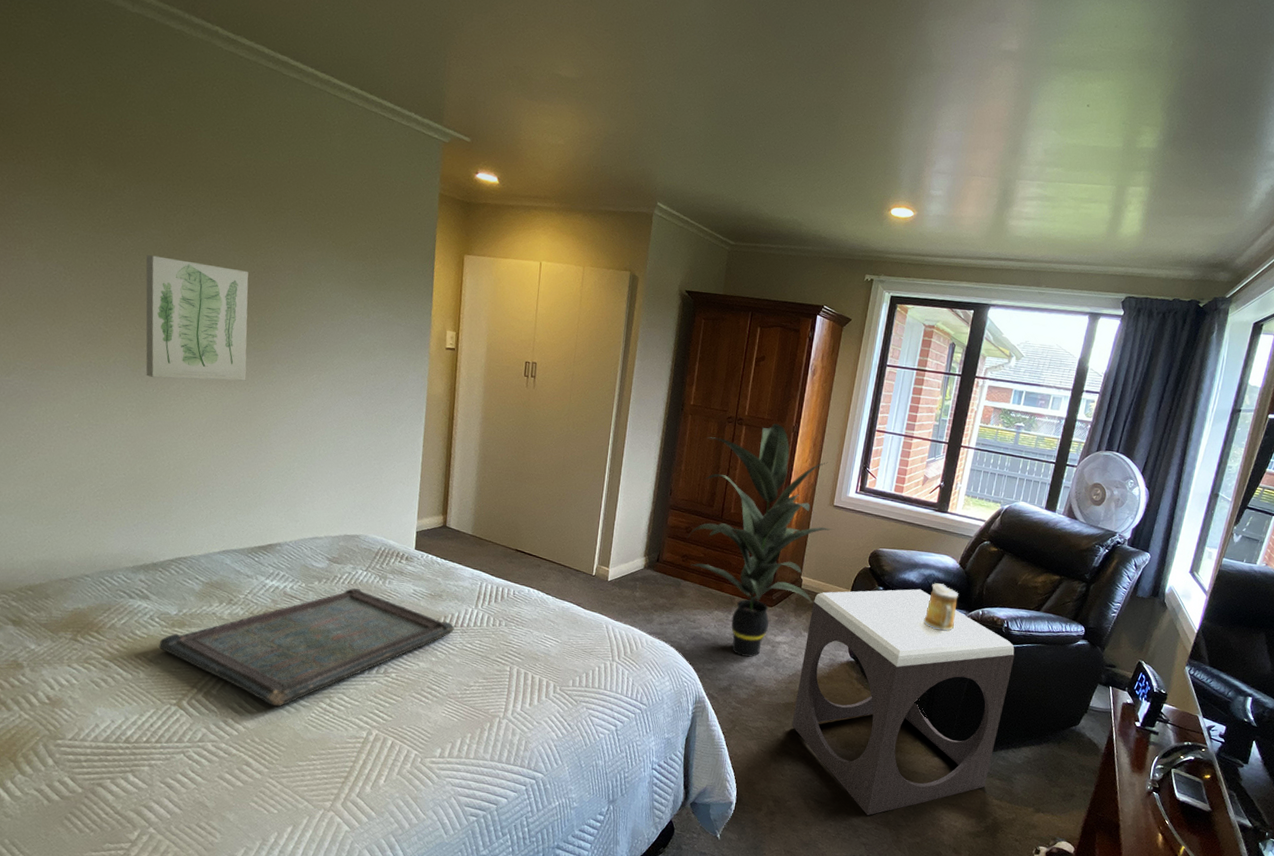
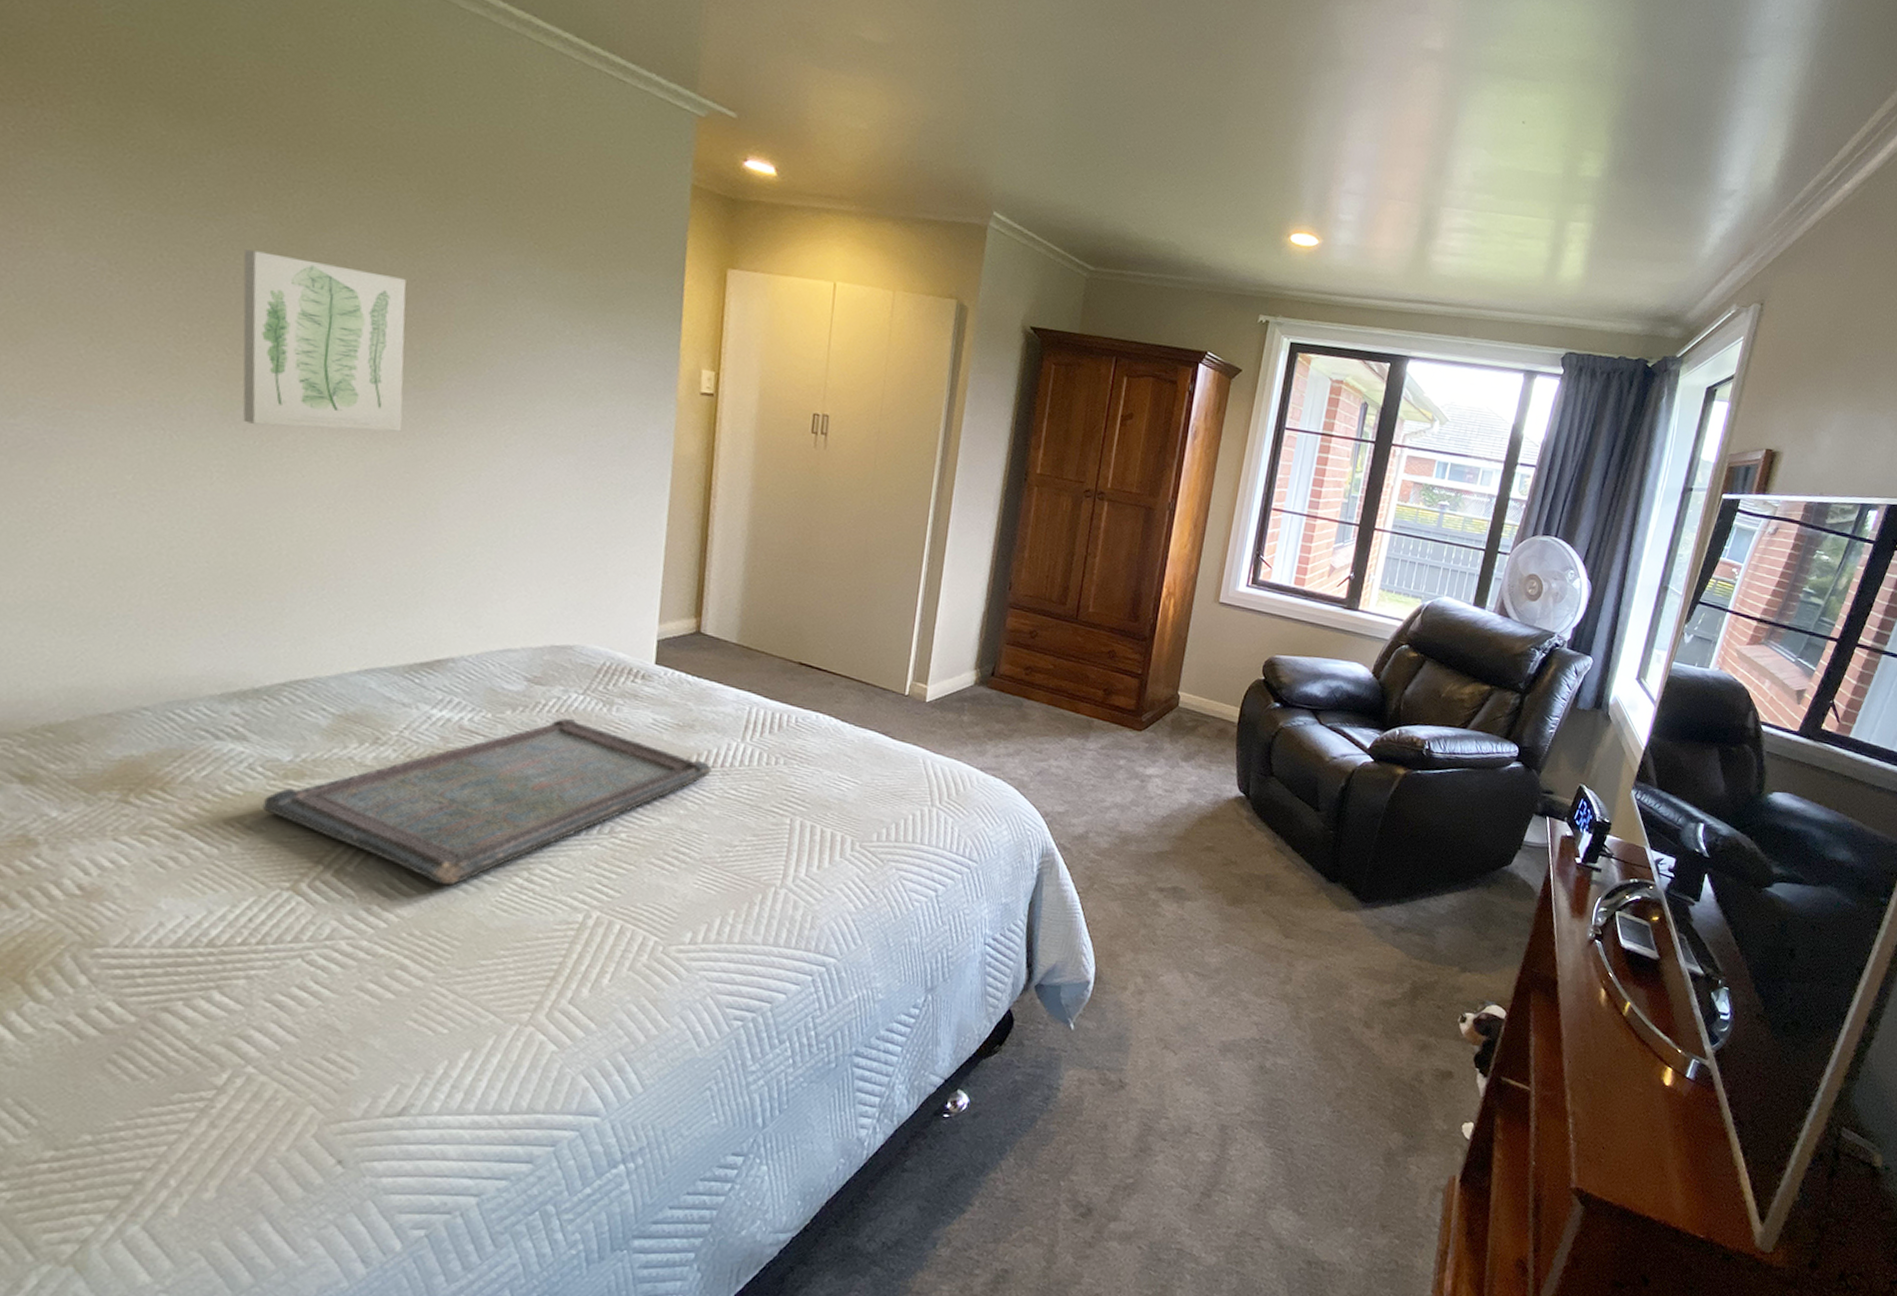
indoor plant: present [686,423,834,657] -> none [1031,499,1219,795]
footstool: present [792,589,1015,815] -> none [1166,704,1438,988]
mug: present [923,583,959,631] -> none [1329,697,1371,756]

